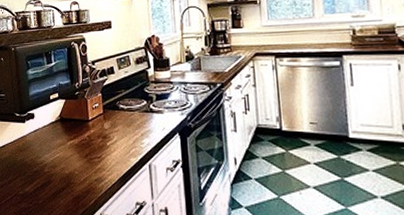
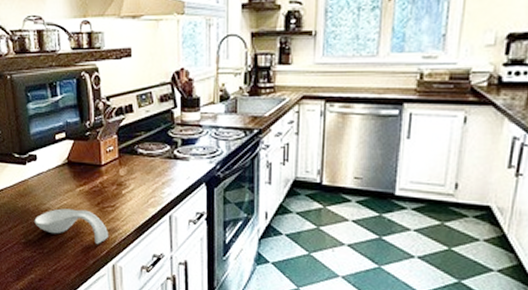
spoon rest: none [31,161,96,194] -> present [34,208,108,244]

